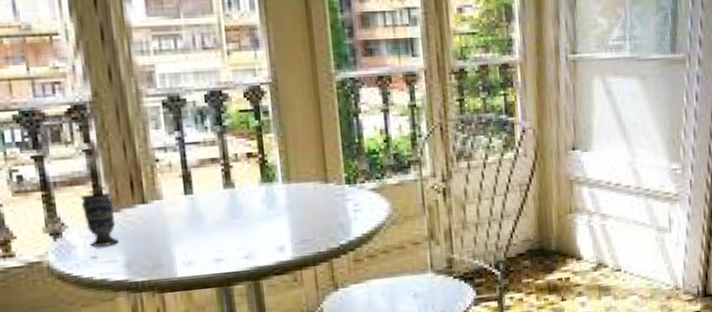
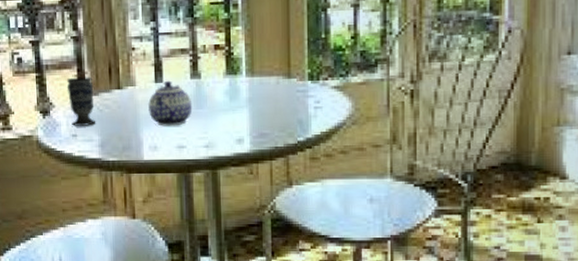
teapot: none [178,191,228,240] -> present [148,80,193,127]

